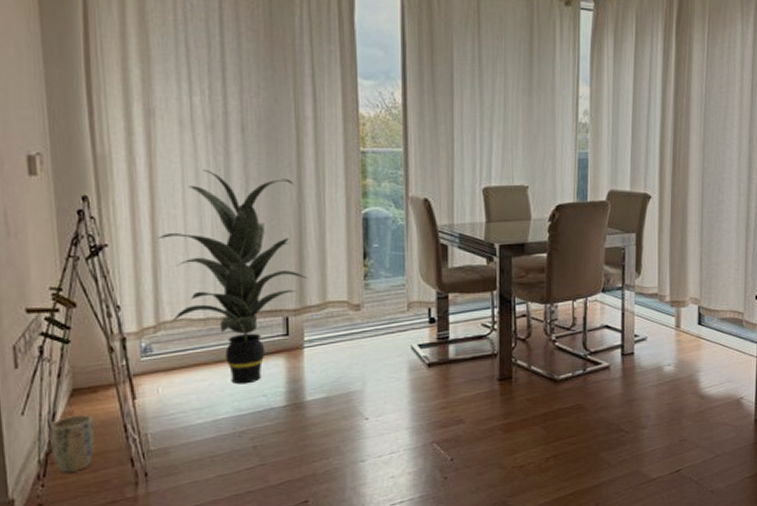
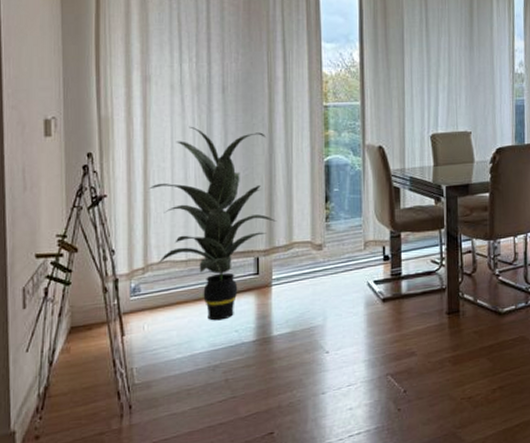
plant pot: present [48,415,95,474] -> none [48,351,87,407]

